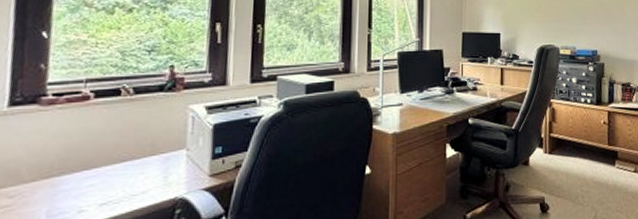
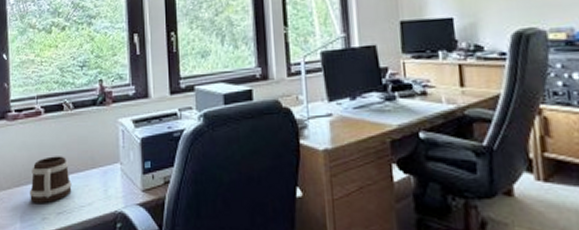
mug: none [62,143,123,195] -> present [29,156,72,203]

